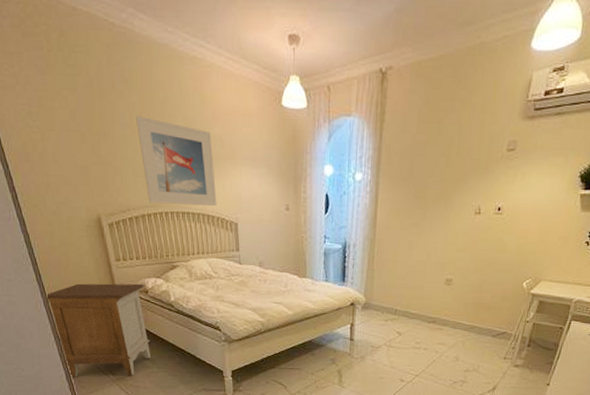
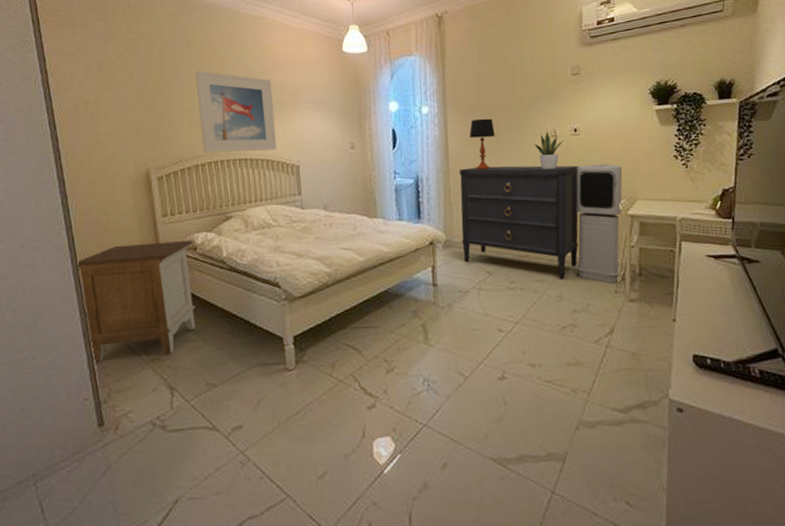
dresser: none [378,237,495,344] -> present [458,165,579,279]
table lamp: none [398,189,423,242] -> present [469,118,495,171]
potted plant: none [457,208,486,247] -> present [534,131,564,171]
air purifier: none [475,244,535,350] -> present [575,164,623,283]

